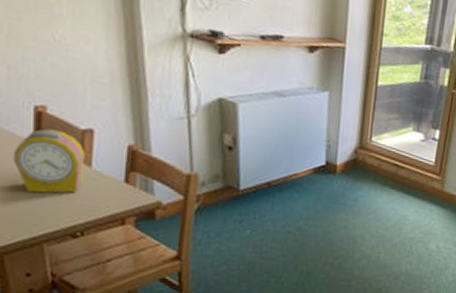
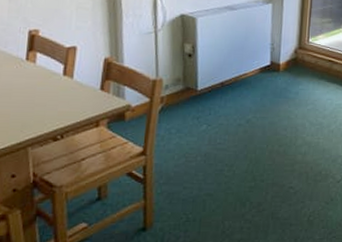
alarm clock: present [13,129,85,193] -> none [8,48,69,103]

